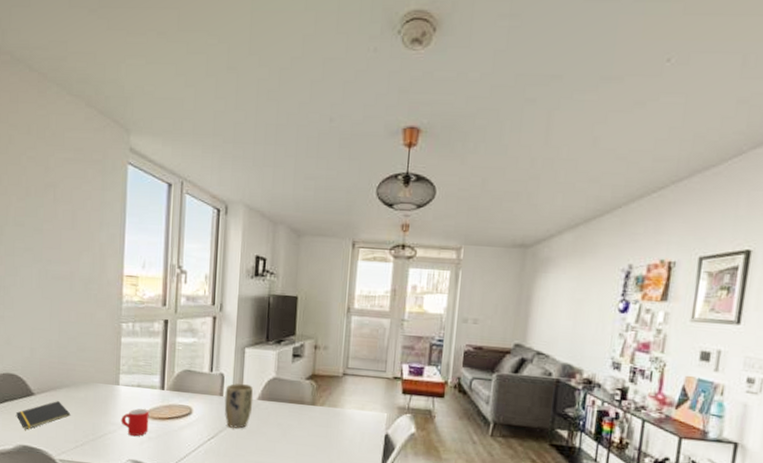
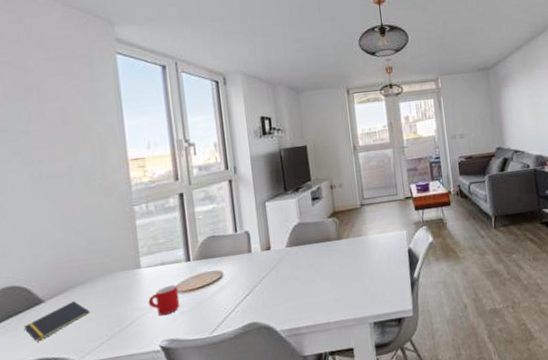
plant pot: present [224,383,254,429] -> none [253,235,283,281]

